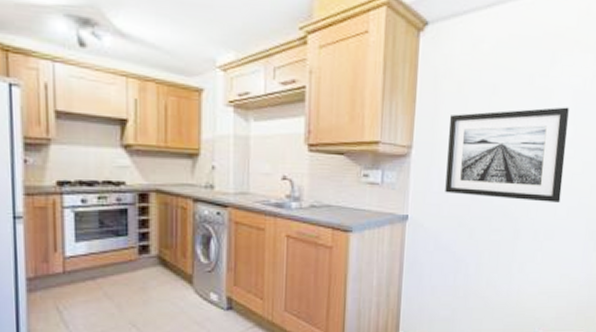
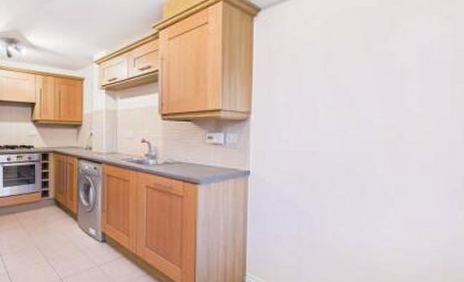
wall art: present [445,107,569,202] -> none [284,68,415,160]

